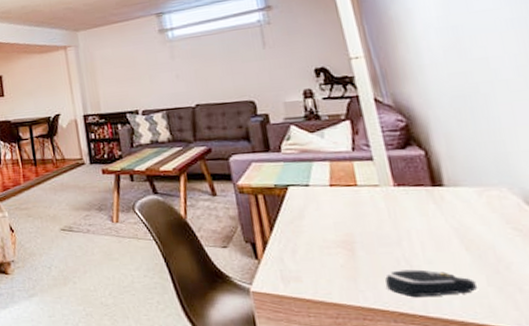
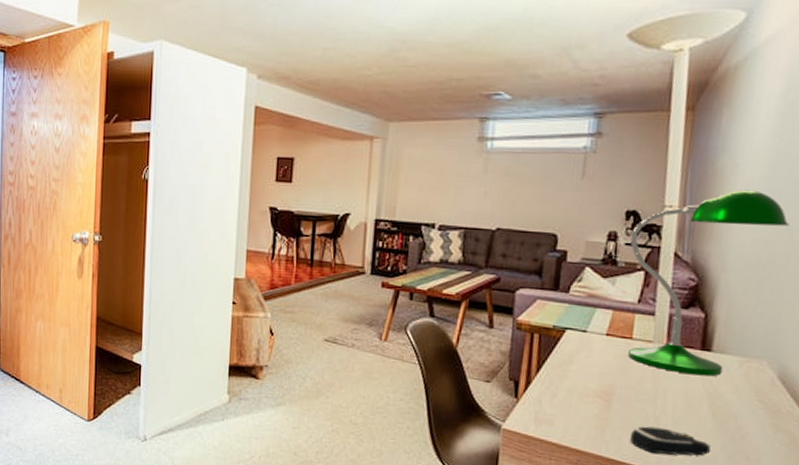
desk lamp: none [326,29,483,212] -> present [628,189,790,376]

